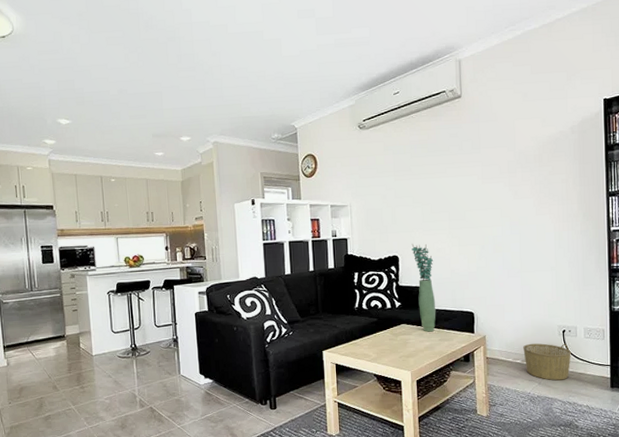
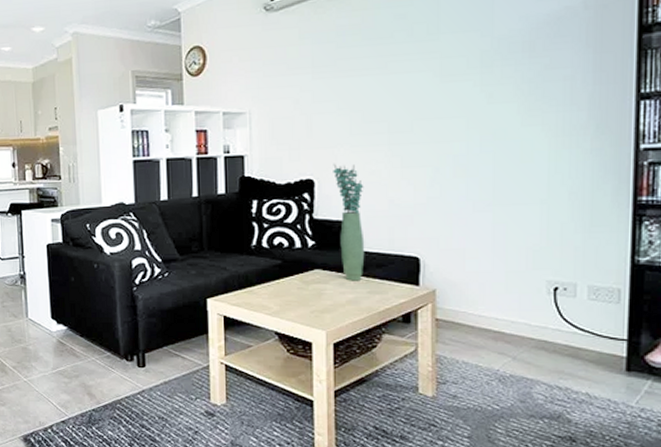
basket: present [523,343,571,381] -> none [491,304,566,356]

